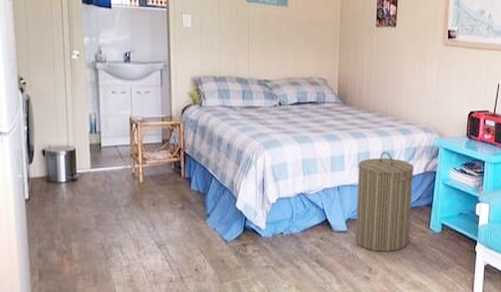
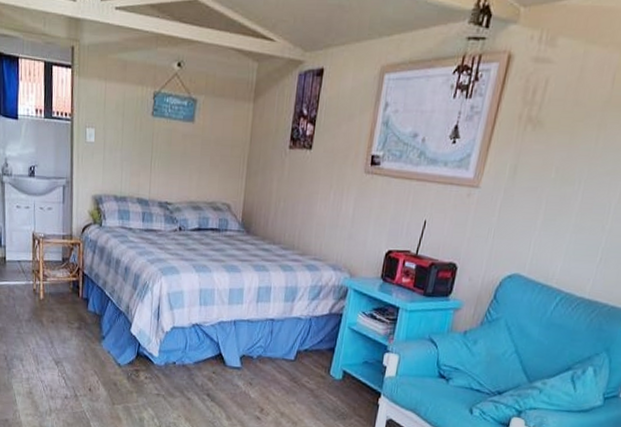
laundry hamper: present [355,151,414,252] -> none [248,288,319,394]

